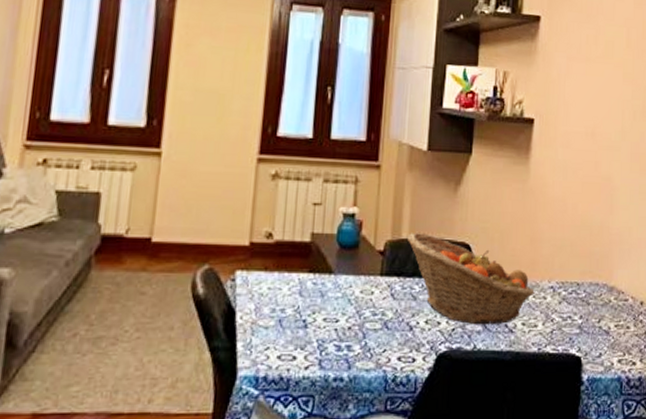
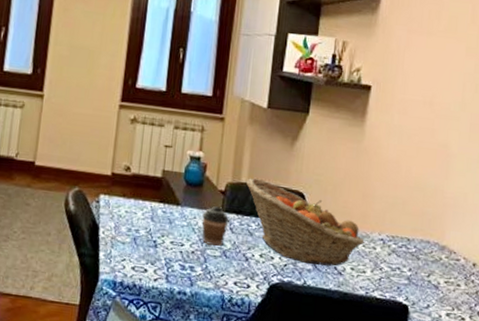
coffee cup: none [358,270,390,318] -> present [201,206,229,247]

